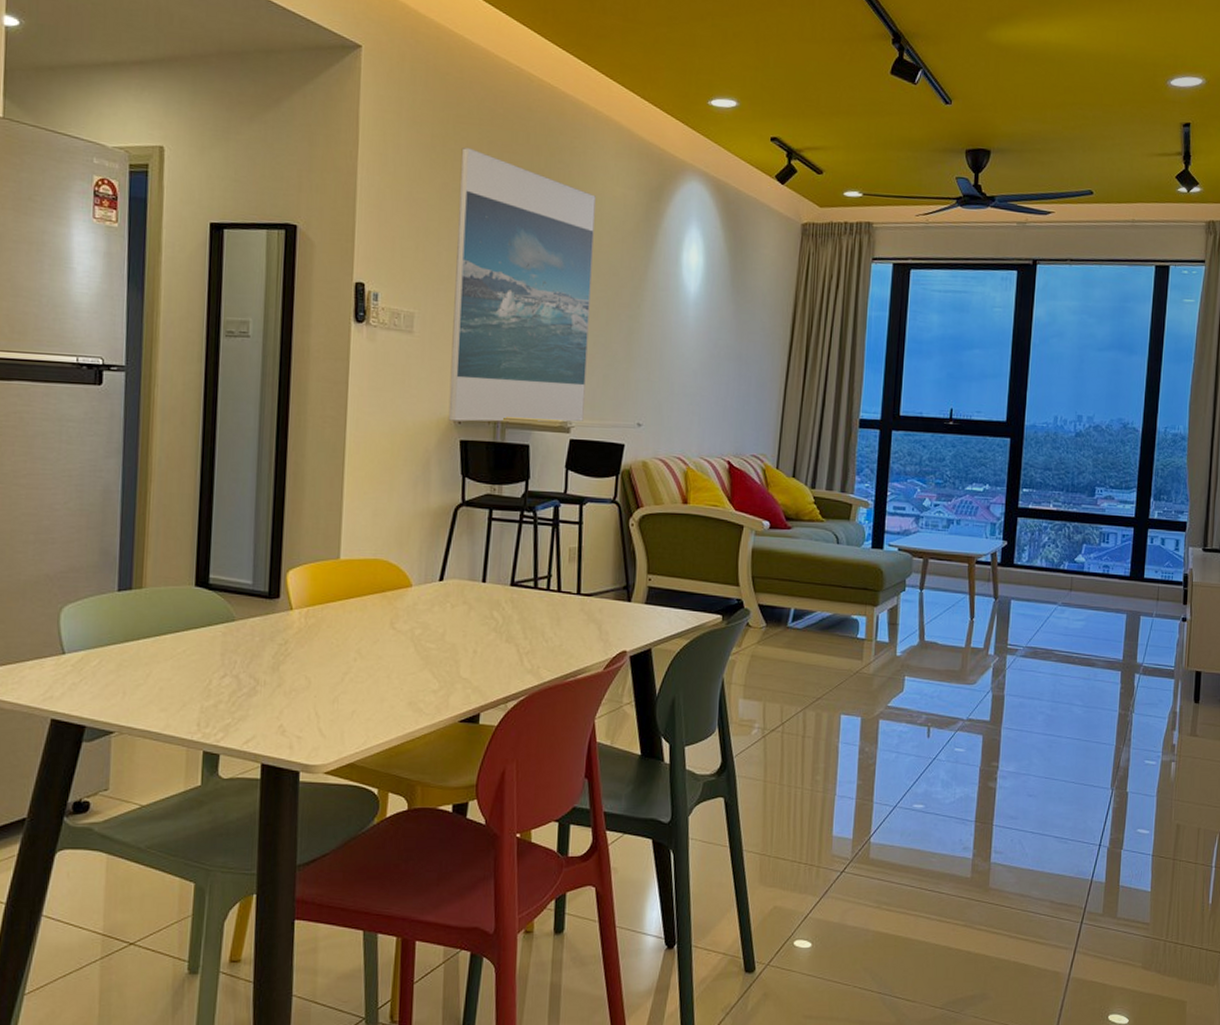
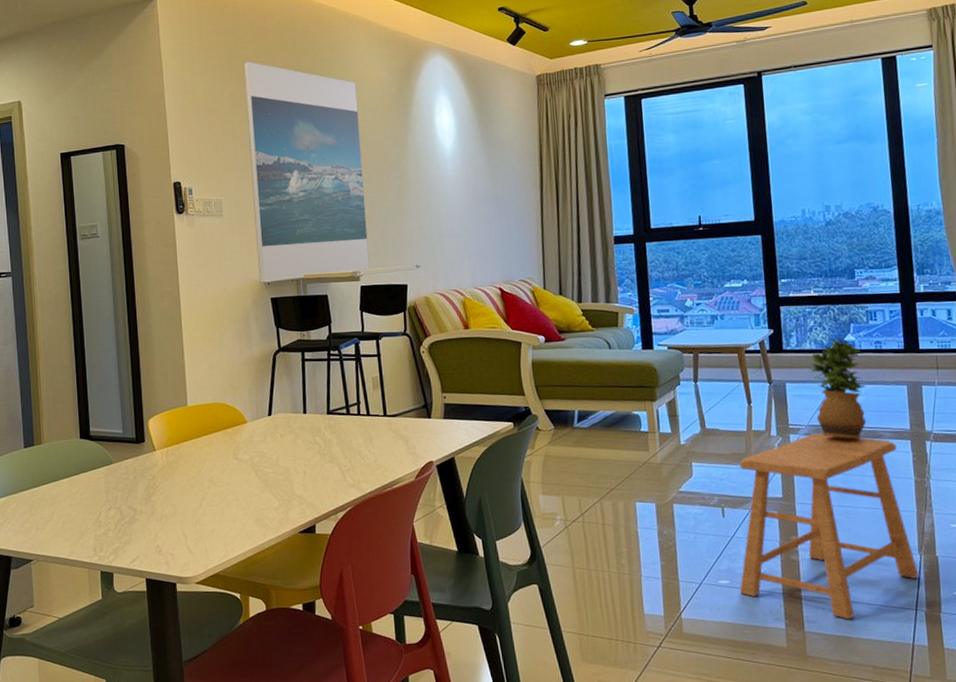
stool: none [932,656,1108,852] -> present [739,433,920,620]
potted plant: none [1035,557,1089,666] -> present [809,337,867,440]

